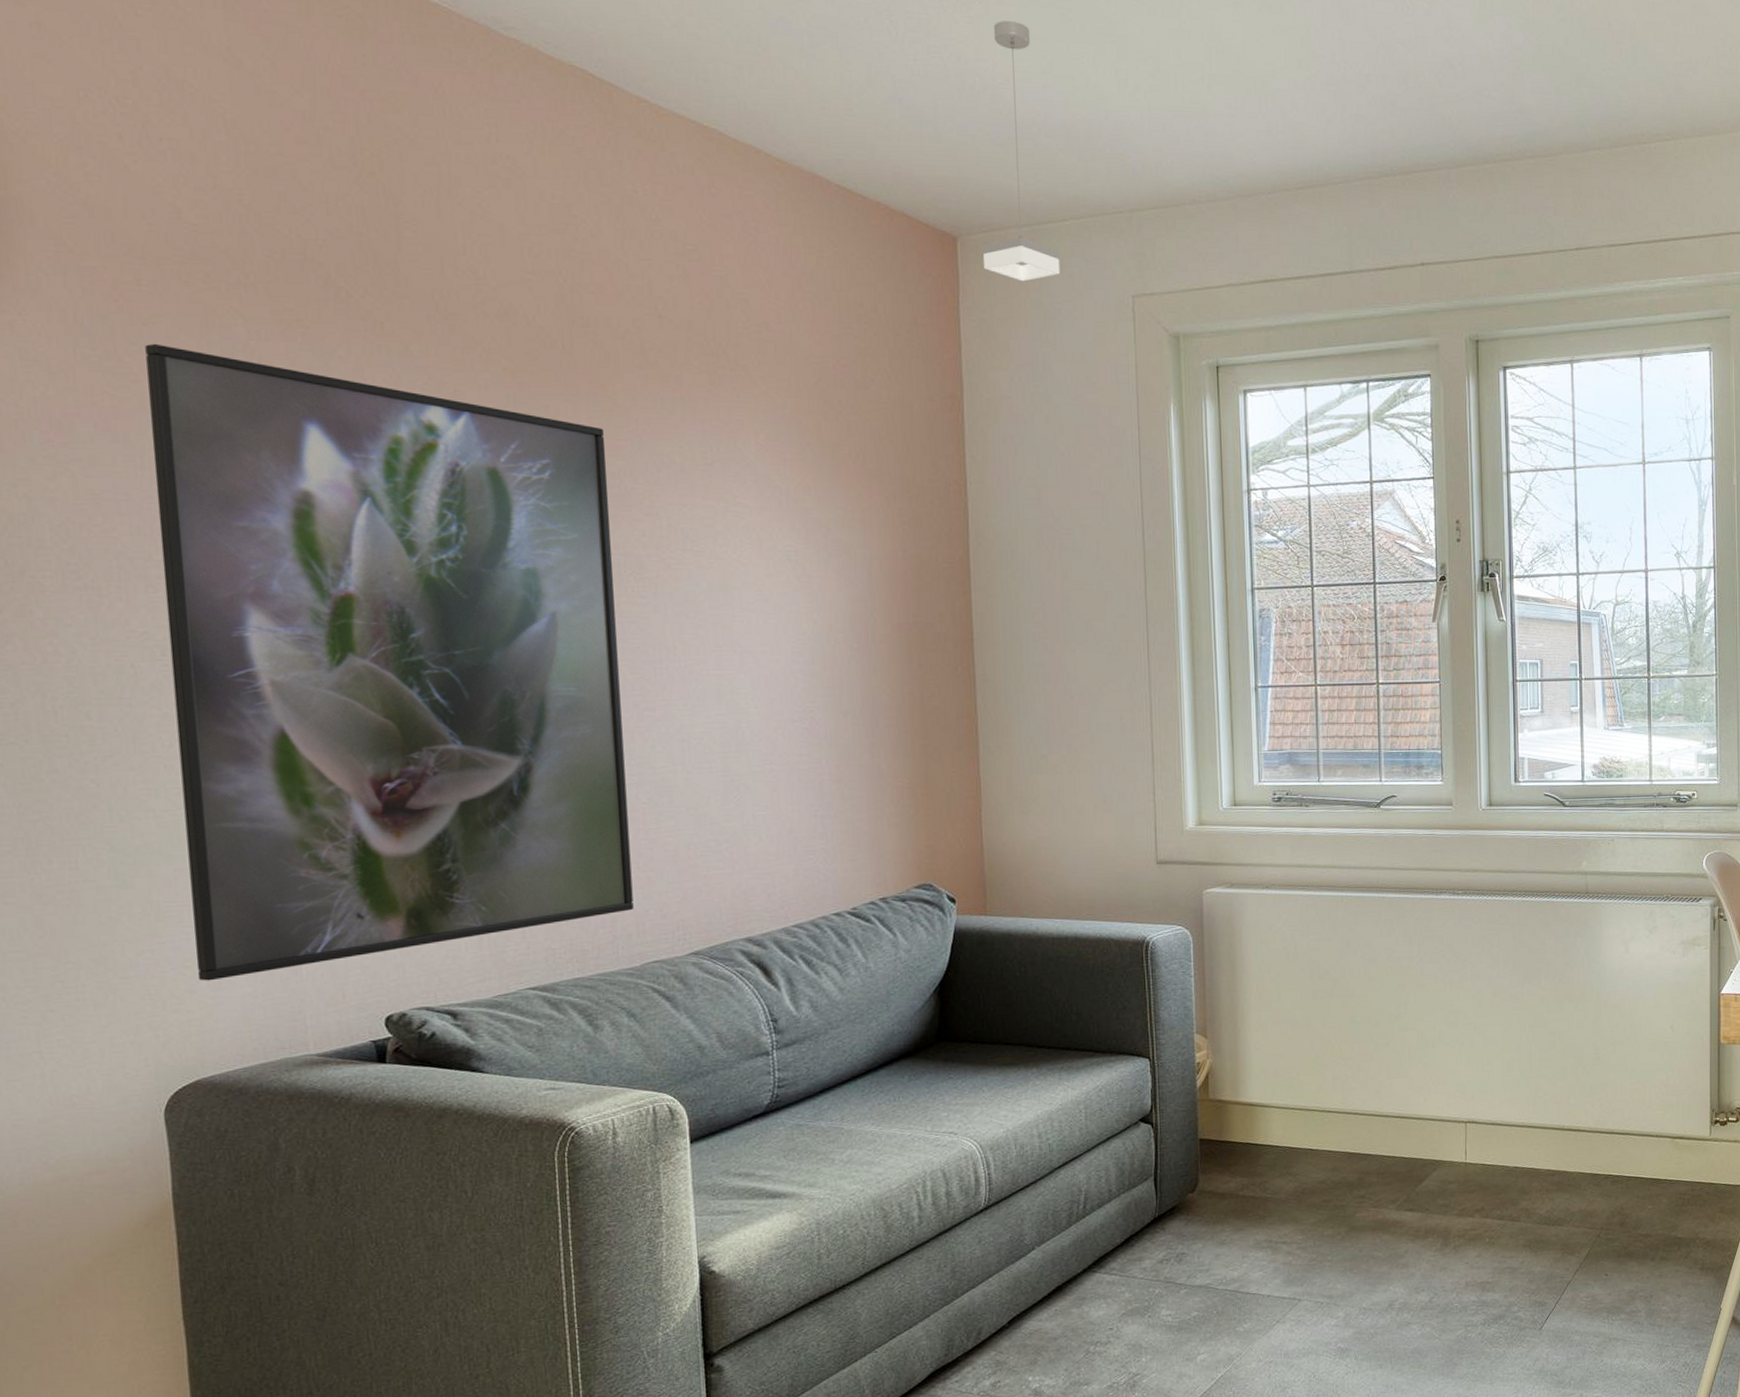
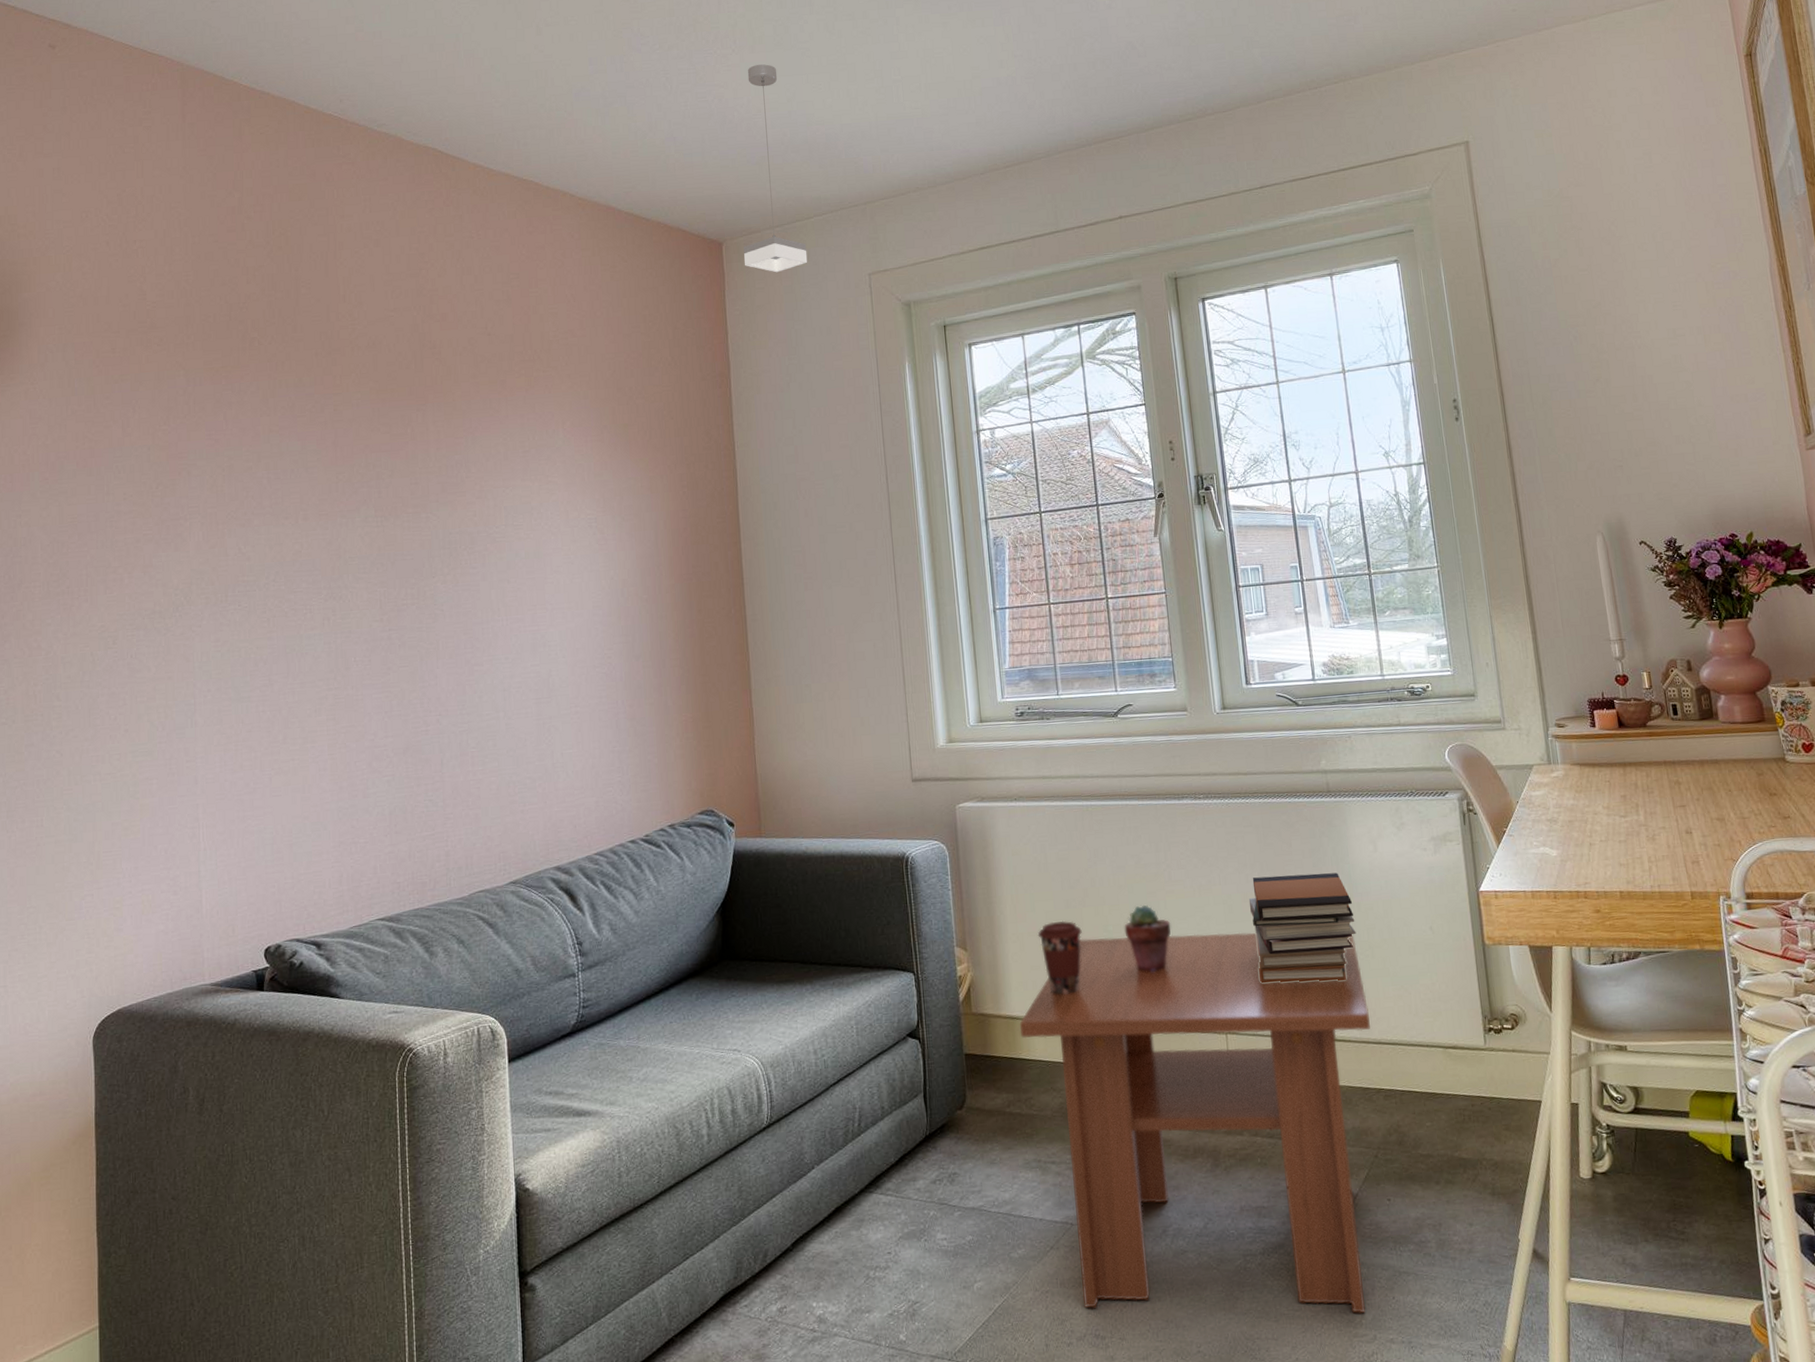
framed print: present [145,343,634,981] -> none [115,396,464,921]
coffee table: none [1258,1026,1605,1376] -> present [1019,932,1370,1314]
coffee cup: none [1282,1010,1328,1083] -> present [1037,920,1082,995]
potted succulent: none [1372,997,1419,1063] -> present [1124,904,1171,972]
book stack: none [1498,971,1600,1075] -> present [1248,872,1356,983]

